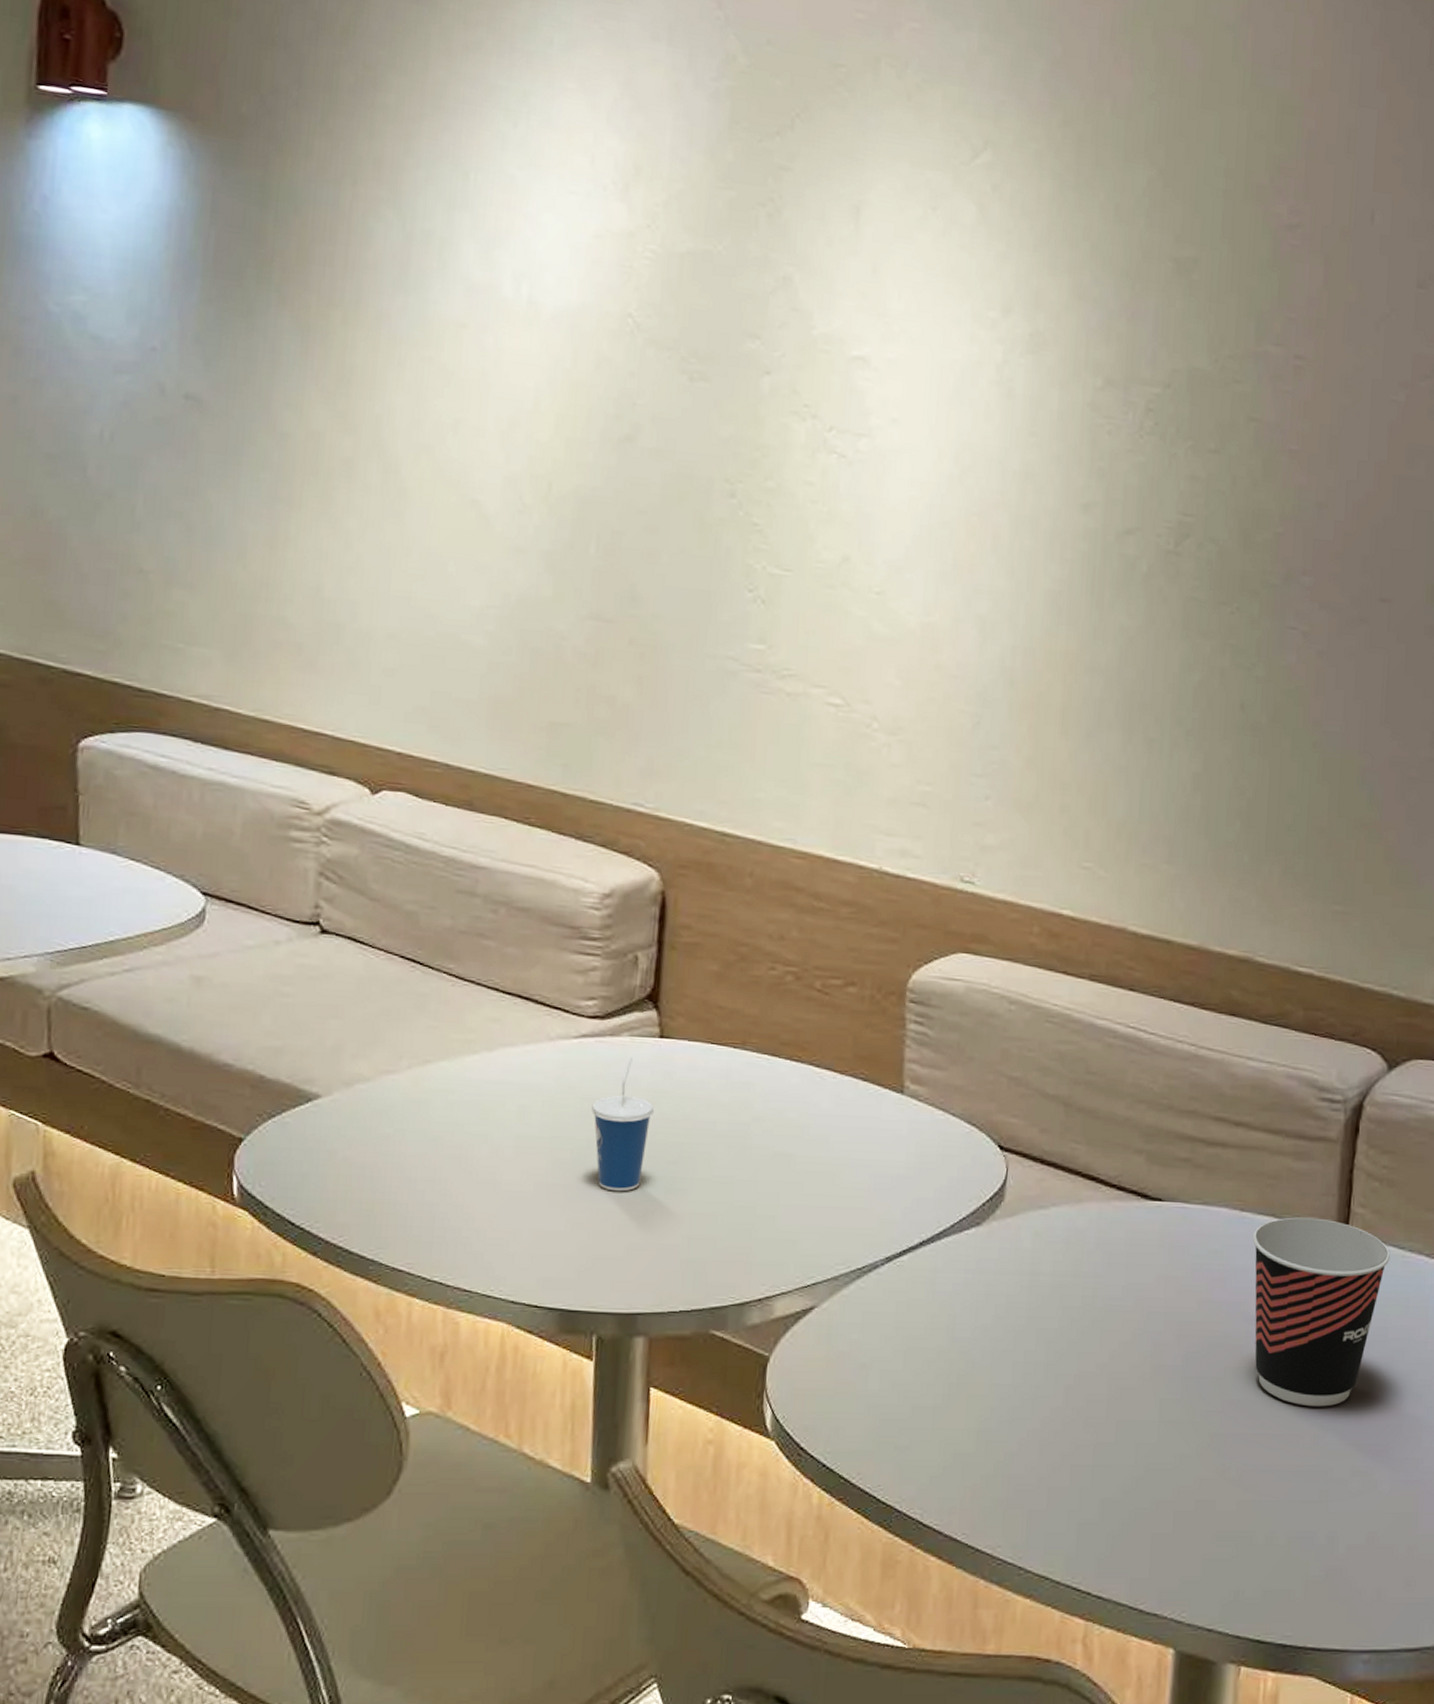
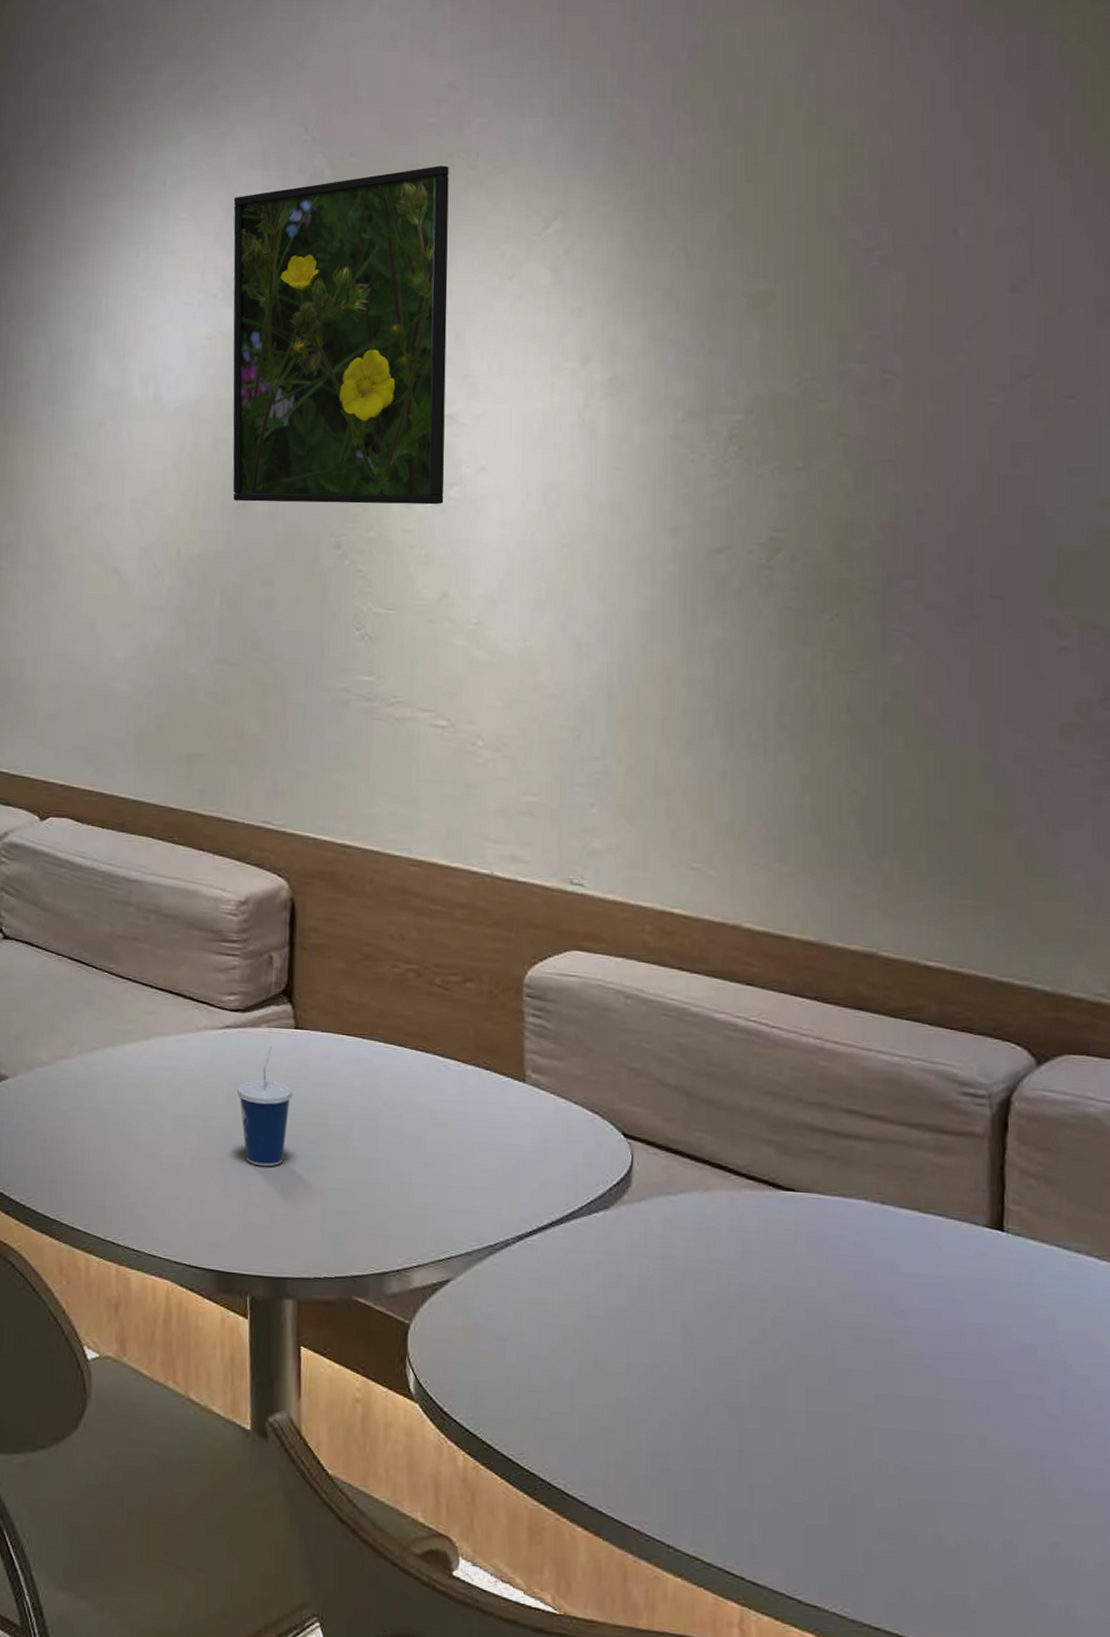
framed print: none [616,69,876,457] -> present [232,166,449,505]
cup: present [1252,1217,1390,1407] -> none [896,1212,1053,1408]

